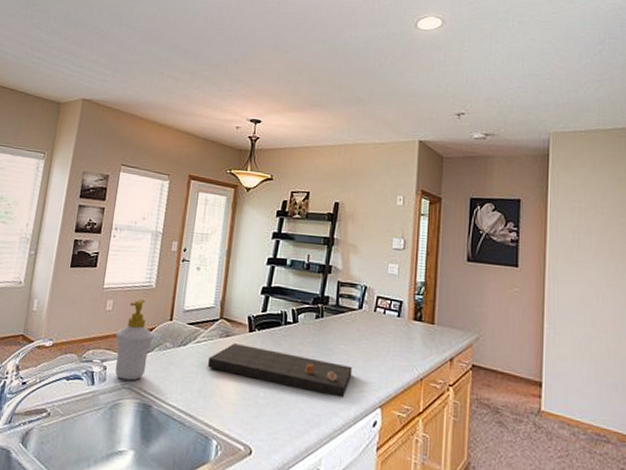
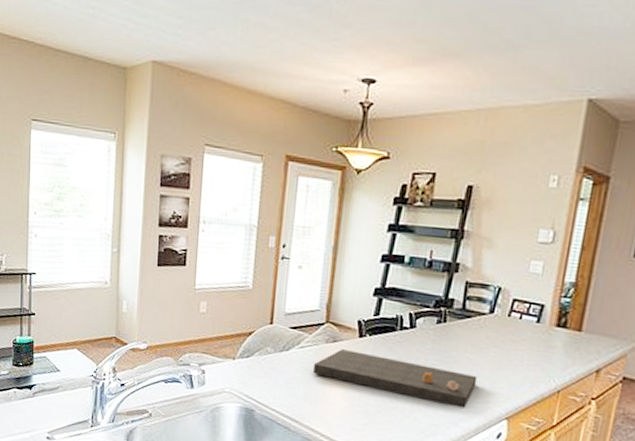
soap bottle: present [114,299,154,381] -> none [212,301,254,385]

